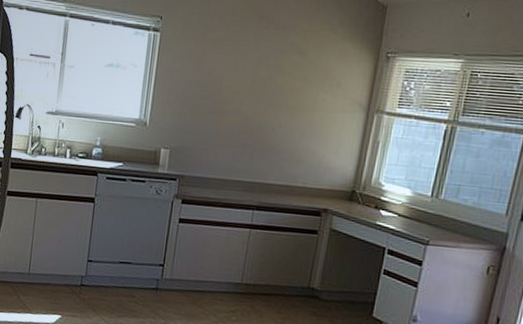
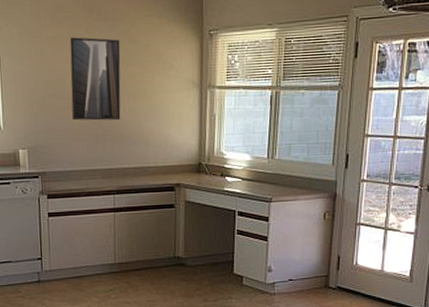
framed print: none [223,42,288,133] -> present [69,37,121,121]

